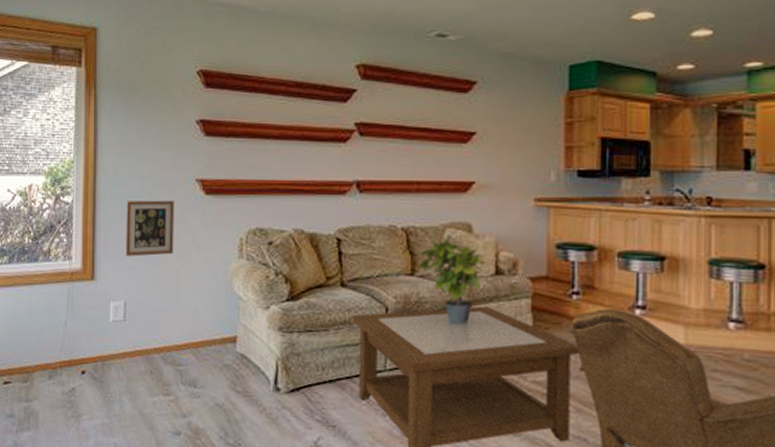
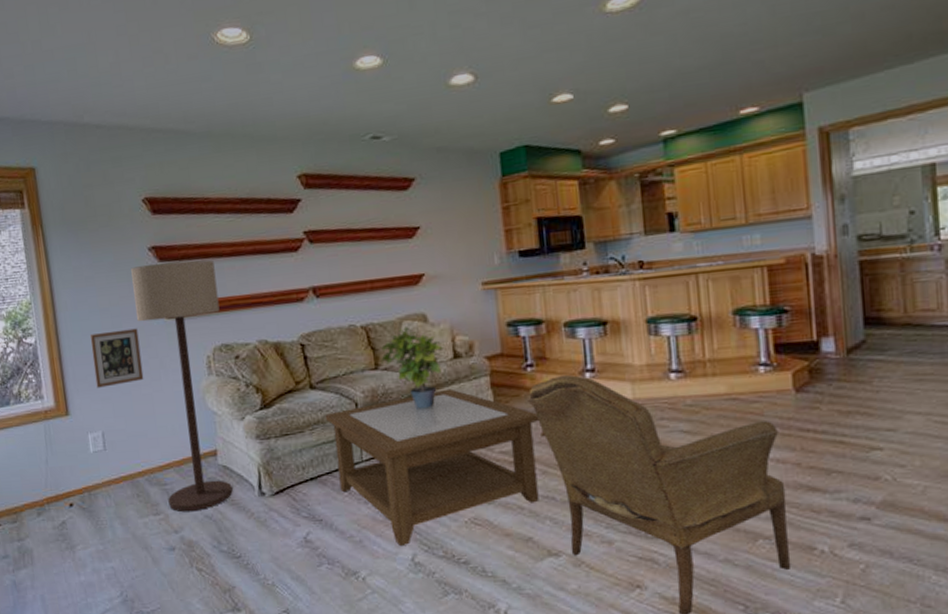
floor lamp: none [174,137,260,398] -> present [131,260,233,512]

